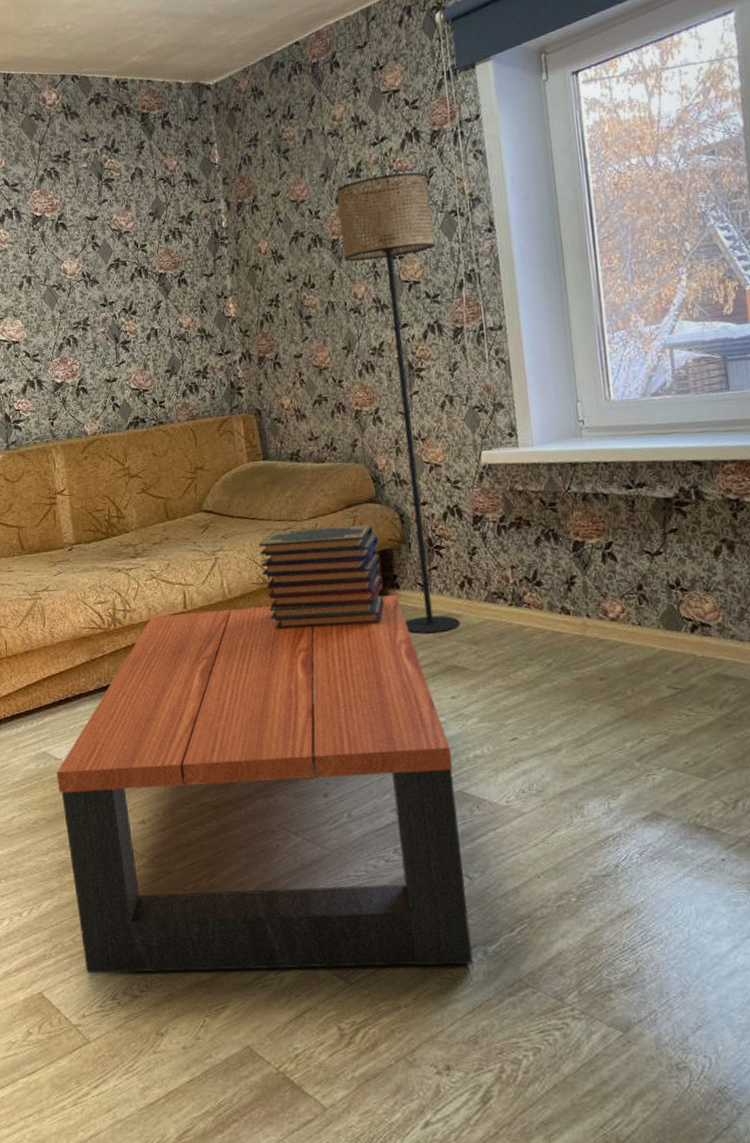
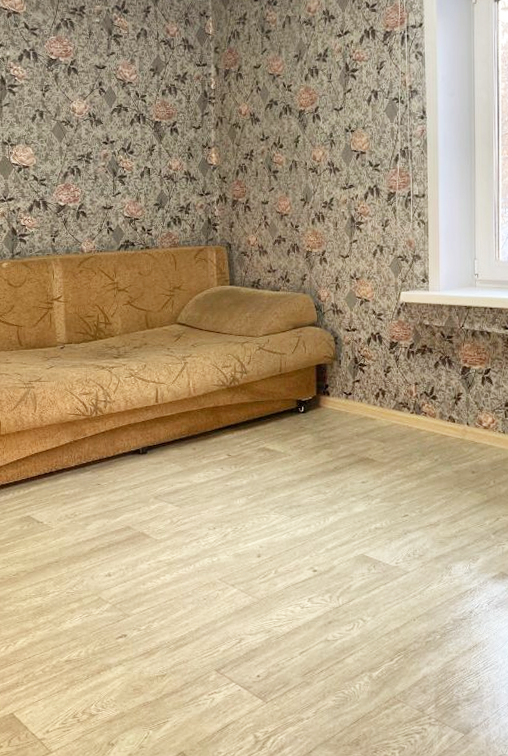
coffee table: present [56,595,473,974] -> none [38,400,361,697]
book stack: present [258,525,385,630] -> none [221,343,317,423]
floor lamp: present [336,172,460,634] -> none [306,62,380,432]

